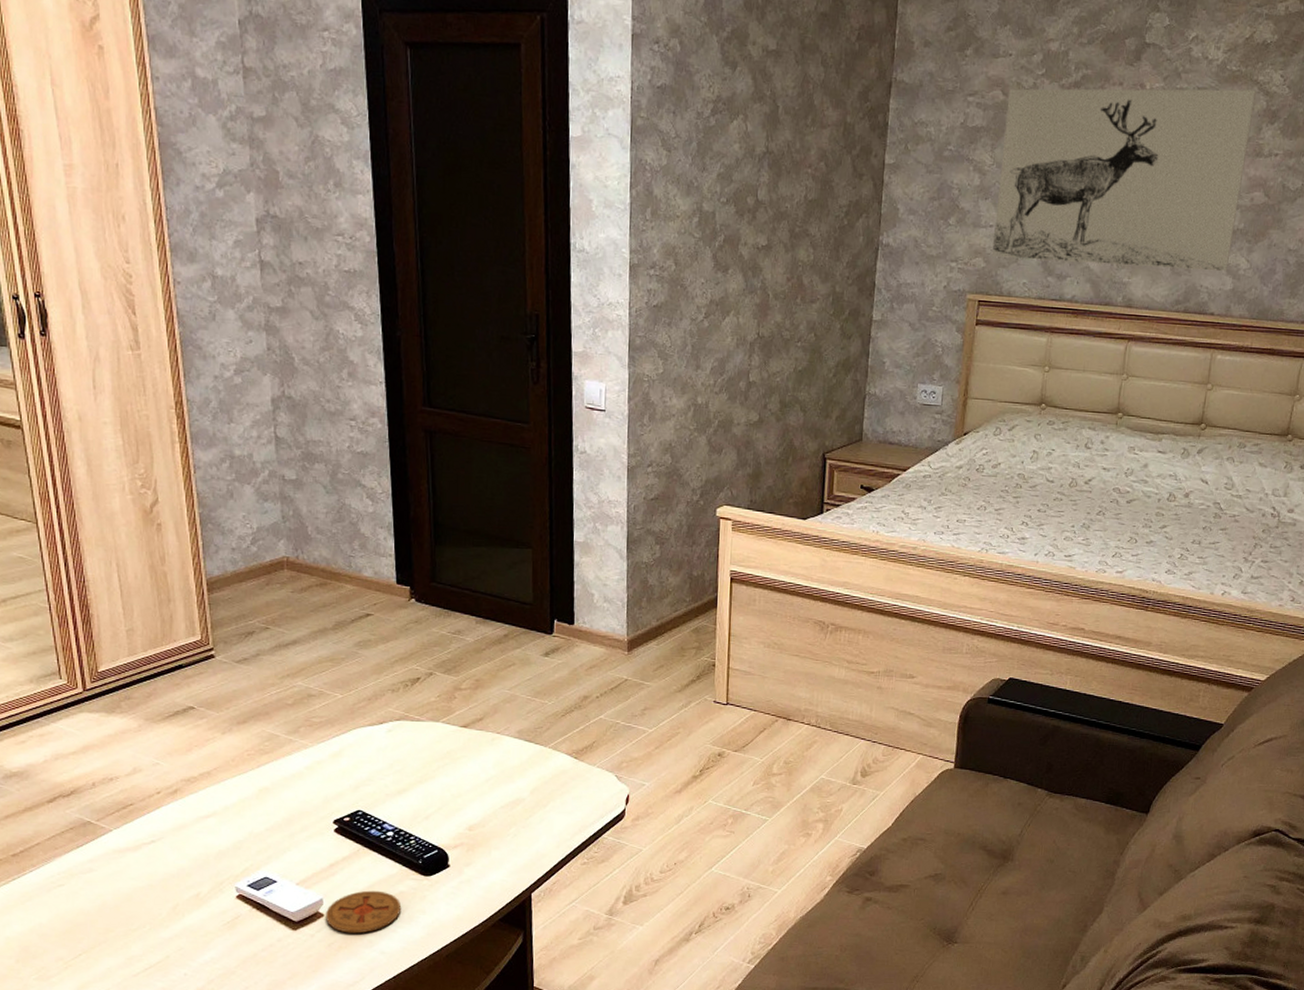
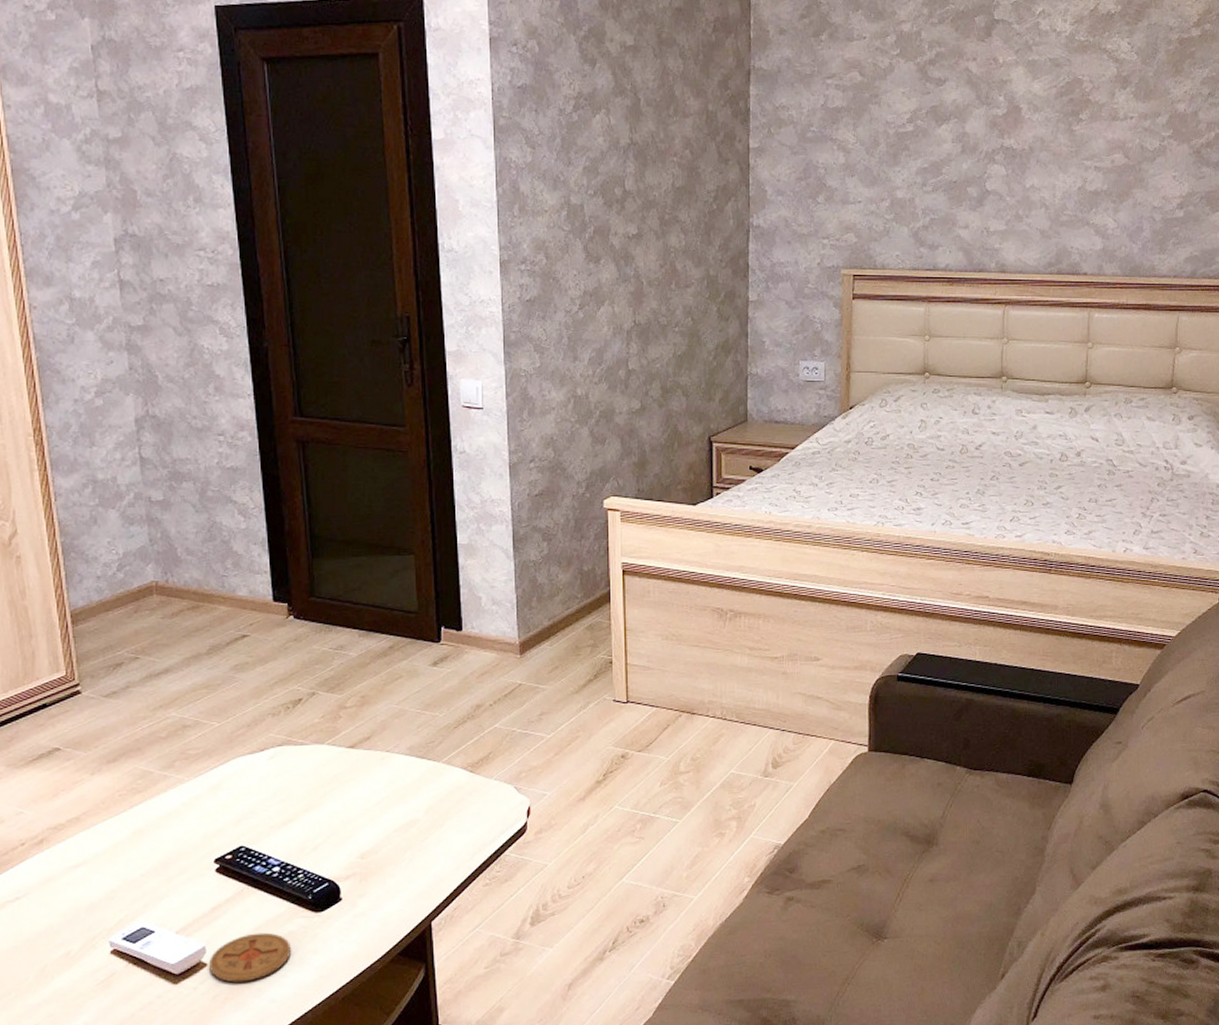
wall art: present [991,88,1257,272] -> none [862,57,1107,233]

